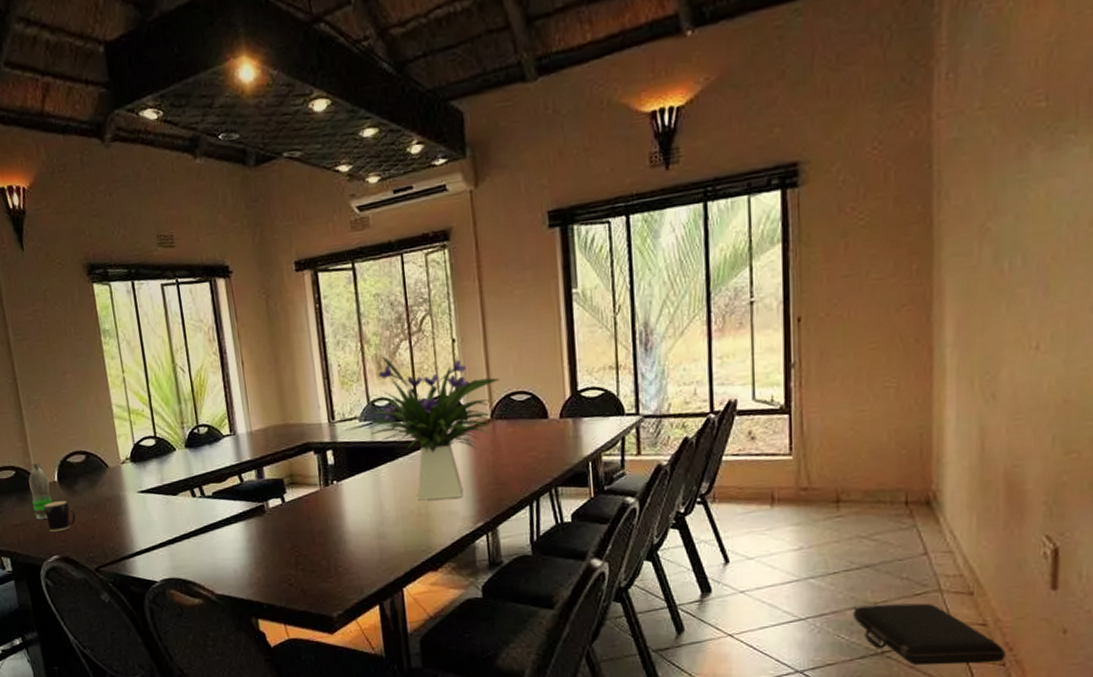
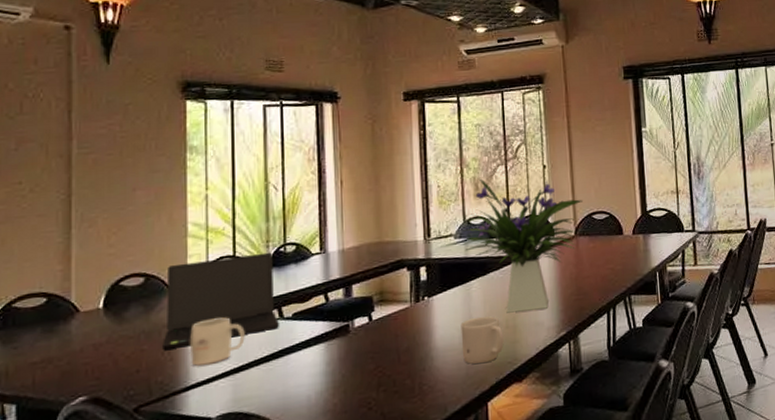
bottle: present [28,462,53,520] -> none [62,287,91,355]
mug: present [44,501,76,533] -> none [78,330,118,369]
laptop: none [102,433,202,520] -> present [163,252,279,350]
mug: none [129,493,175,536] -> present [190,317,245,366]
mug: none [371,503,417,551] -> present [460,316,504,365]

